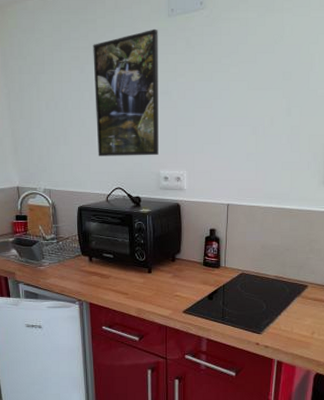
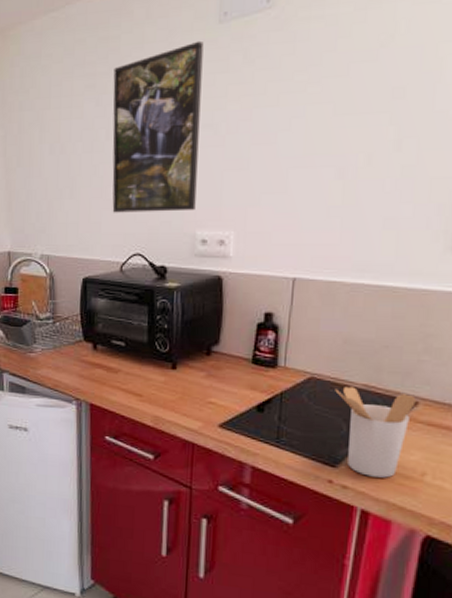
utensil holder: none [258,278,307,338] -> present [335,386,416,478]

